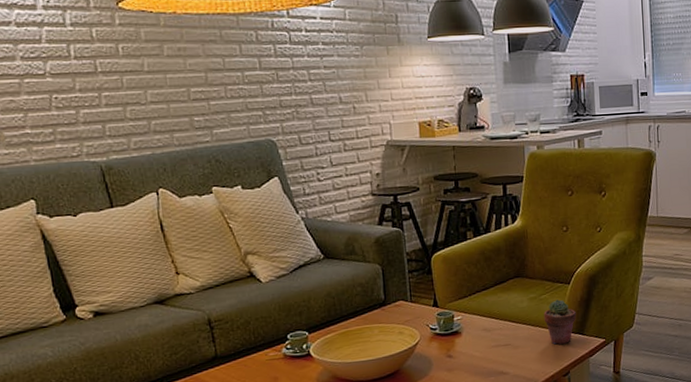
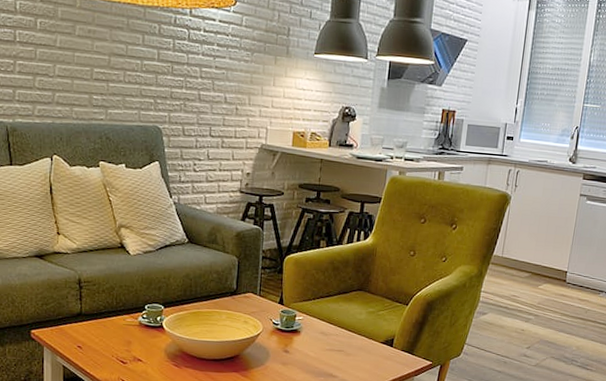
potted succulent: present [544,299,577,345] -> none [378,318,410,360]

